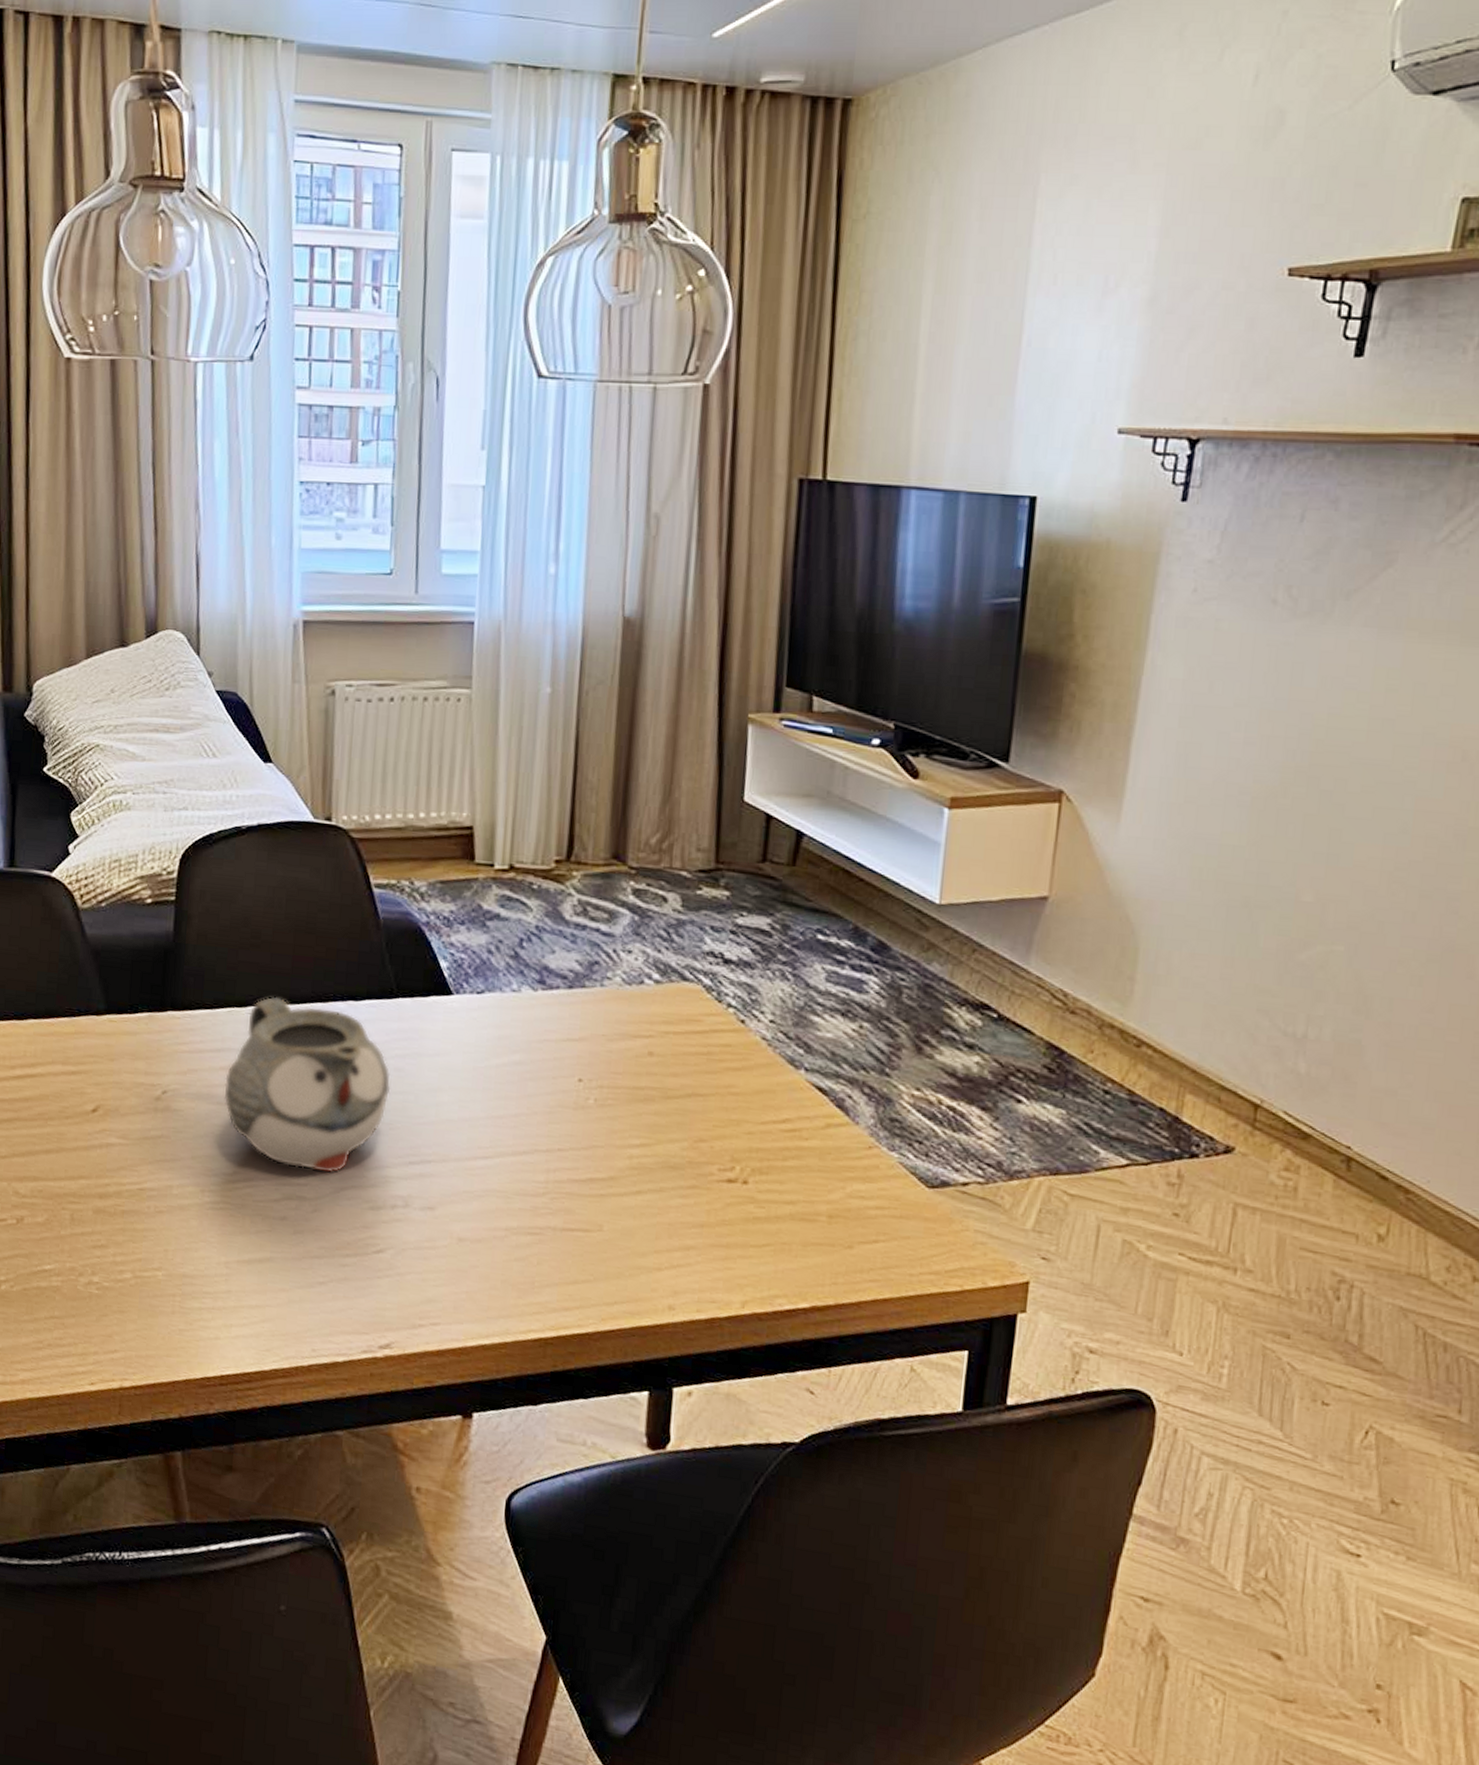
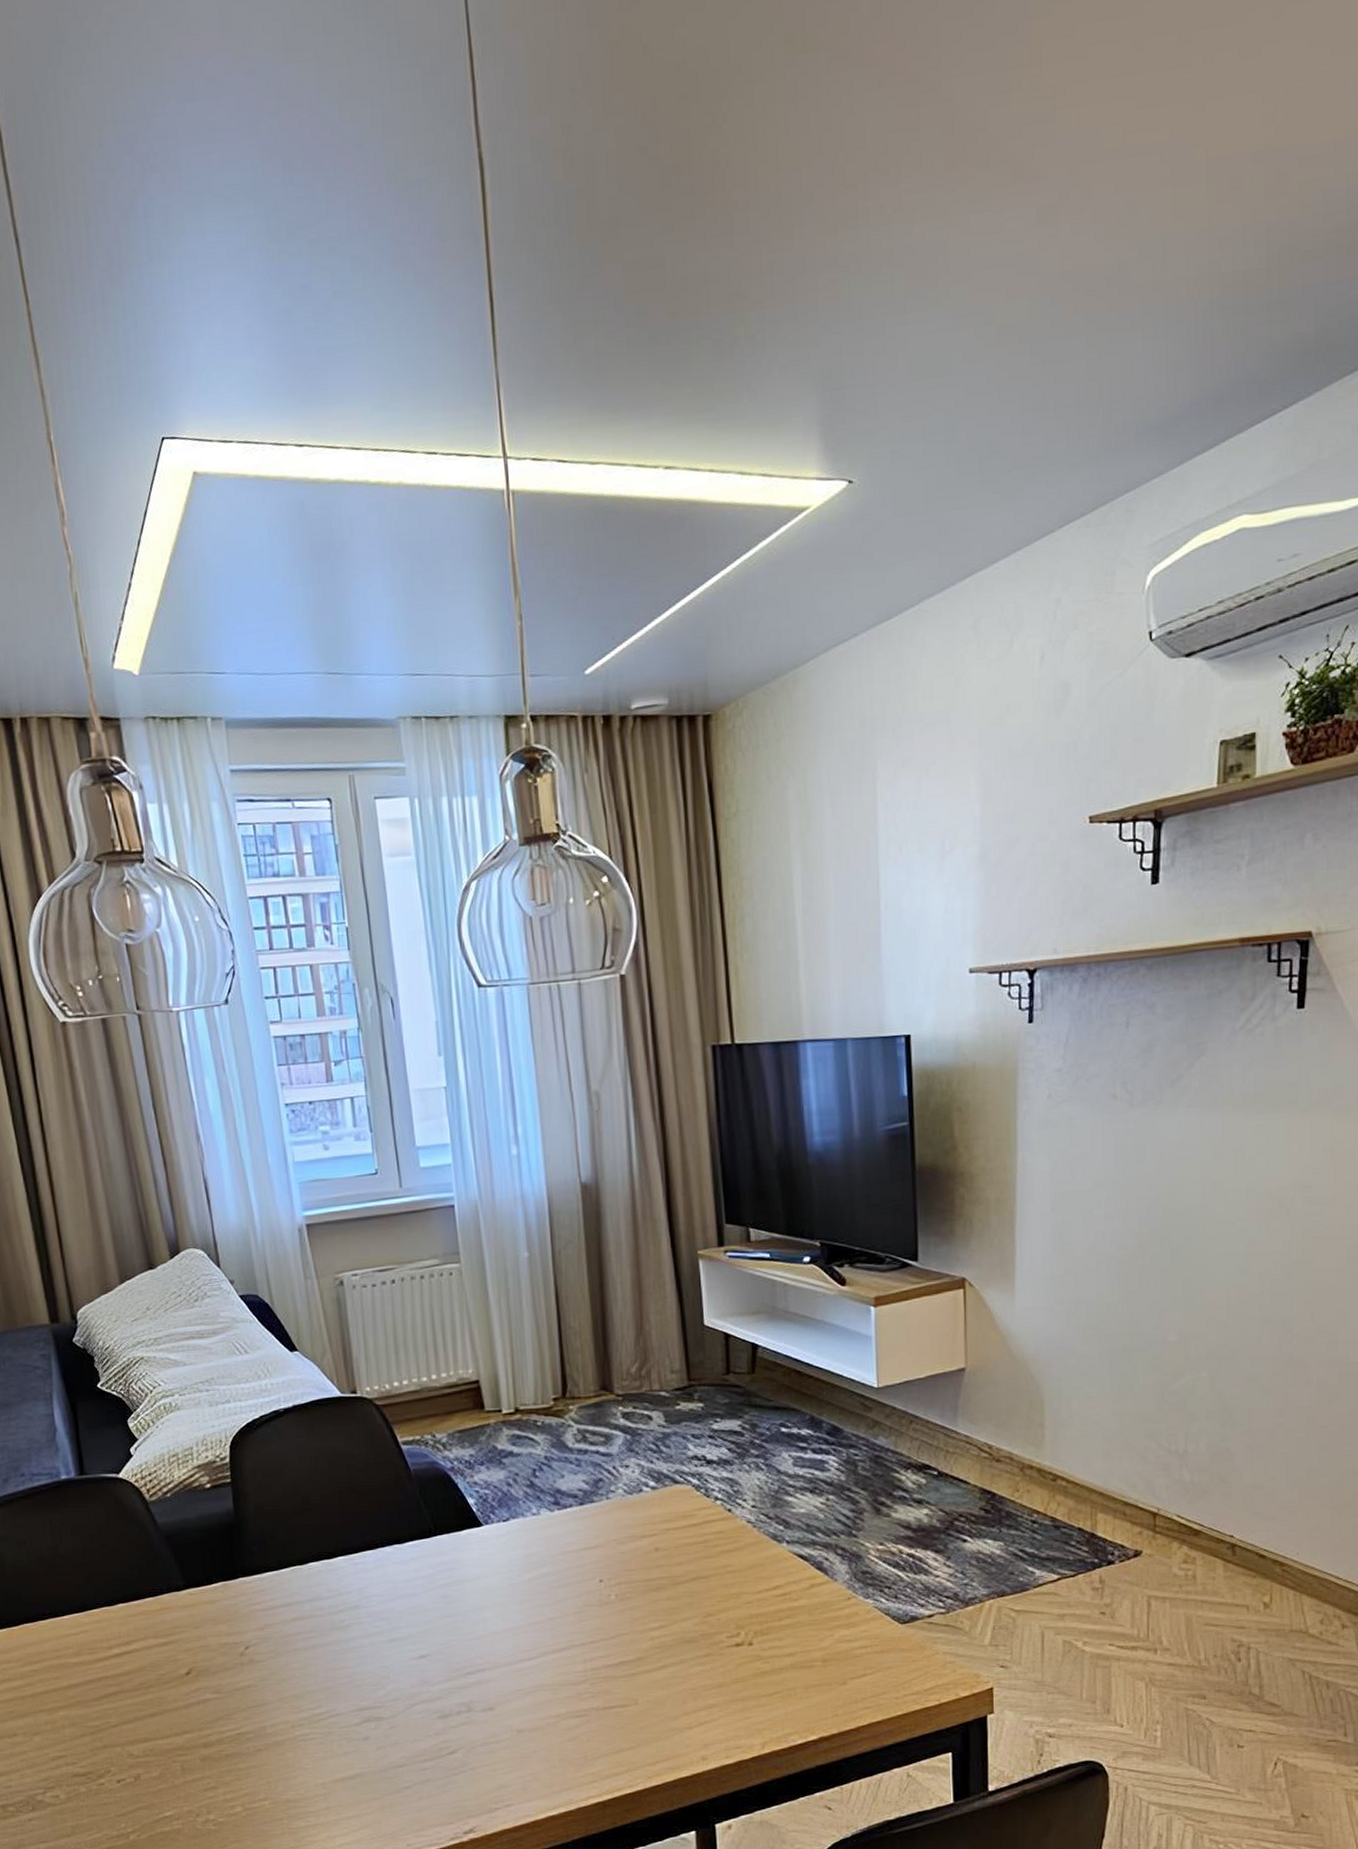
teapot: present [224,997,391,1173] -> none [298,1552,442,1694]

